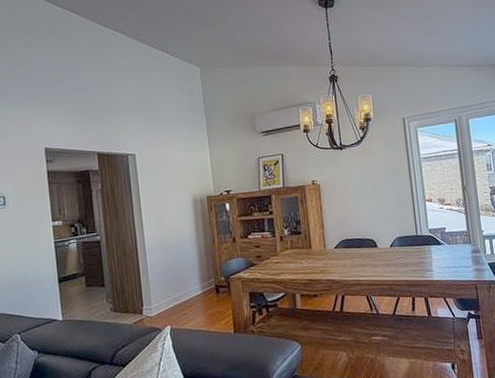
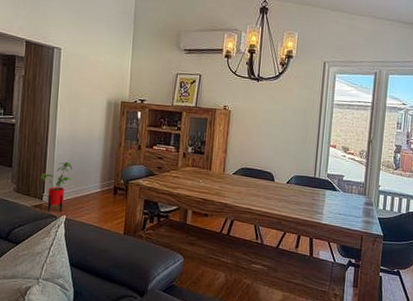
house plant: none [135,269,169,327] -> present [39,161,73,213]

